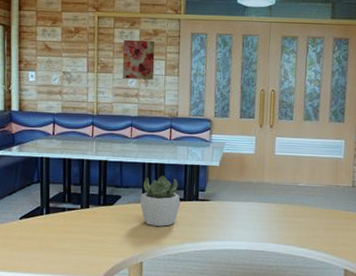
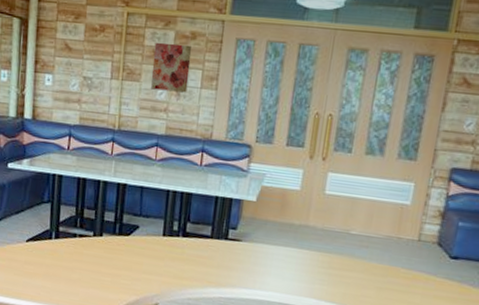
succulent plant: present [140,176,181,227] -> none [160,207,207,266]

